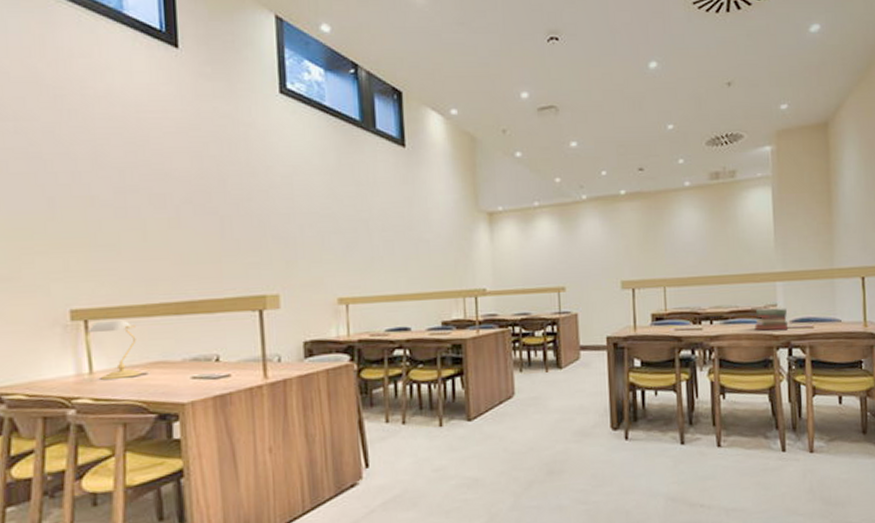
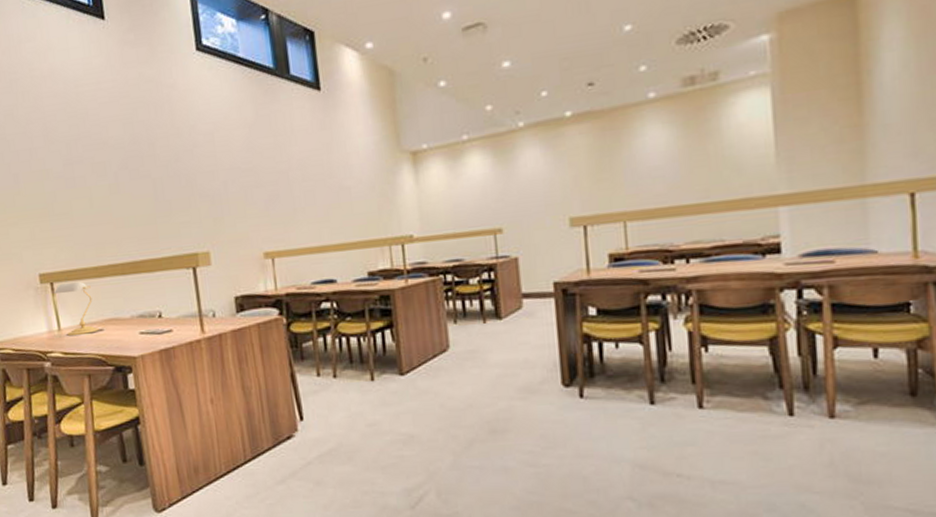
books: present [754,308,789,331] -> none [748,238,797,269]

